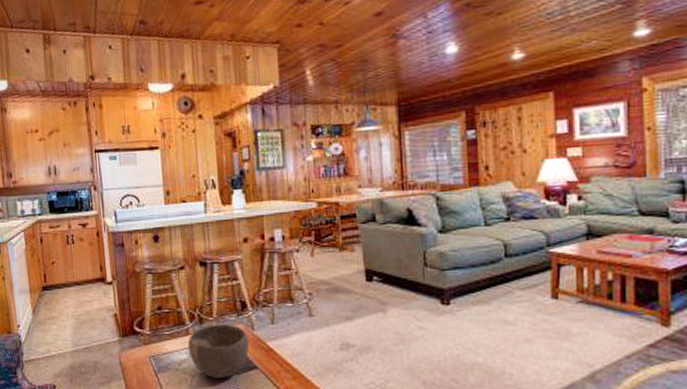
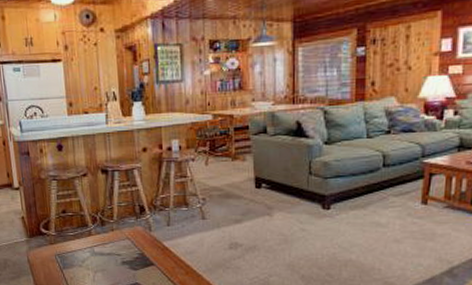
bowl: present [187,323,249,378] -> none [90,225,146,274]

